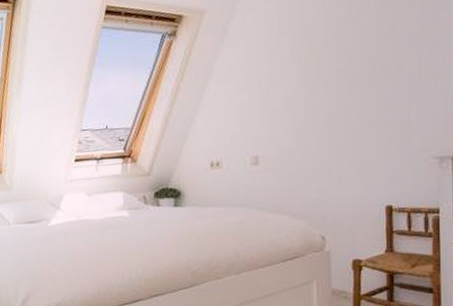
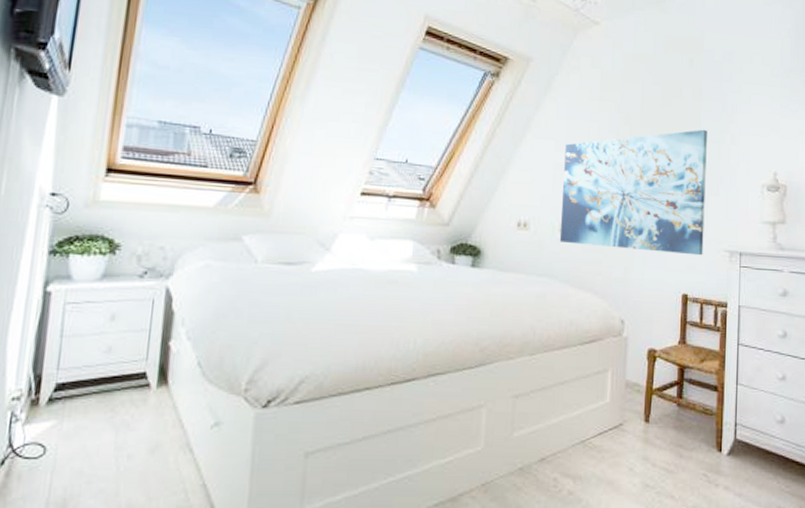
wall art: none [248,37,408,175] -> present [559,129,707,256]

